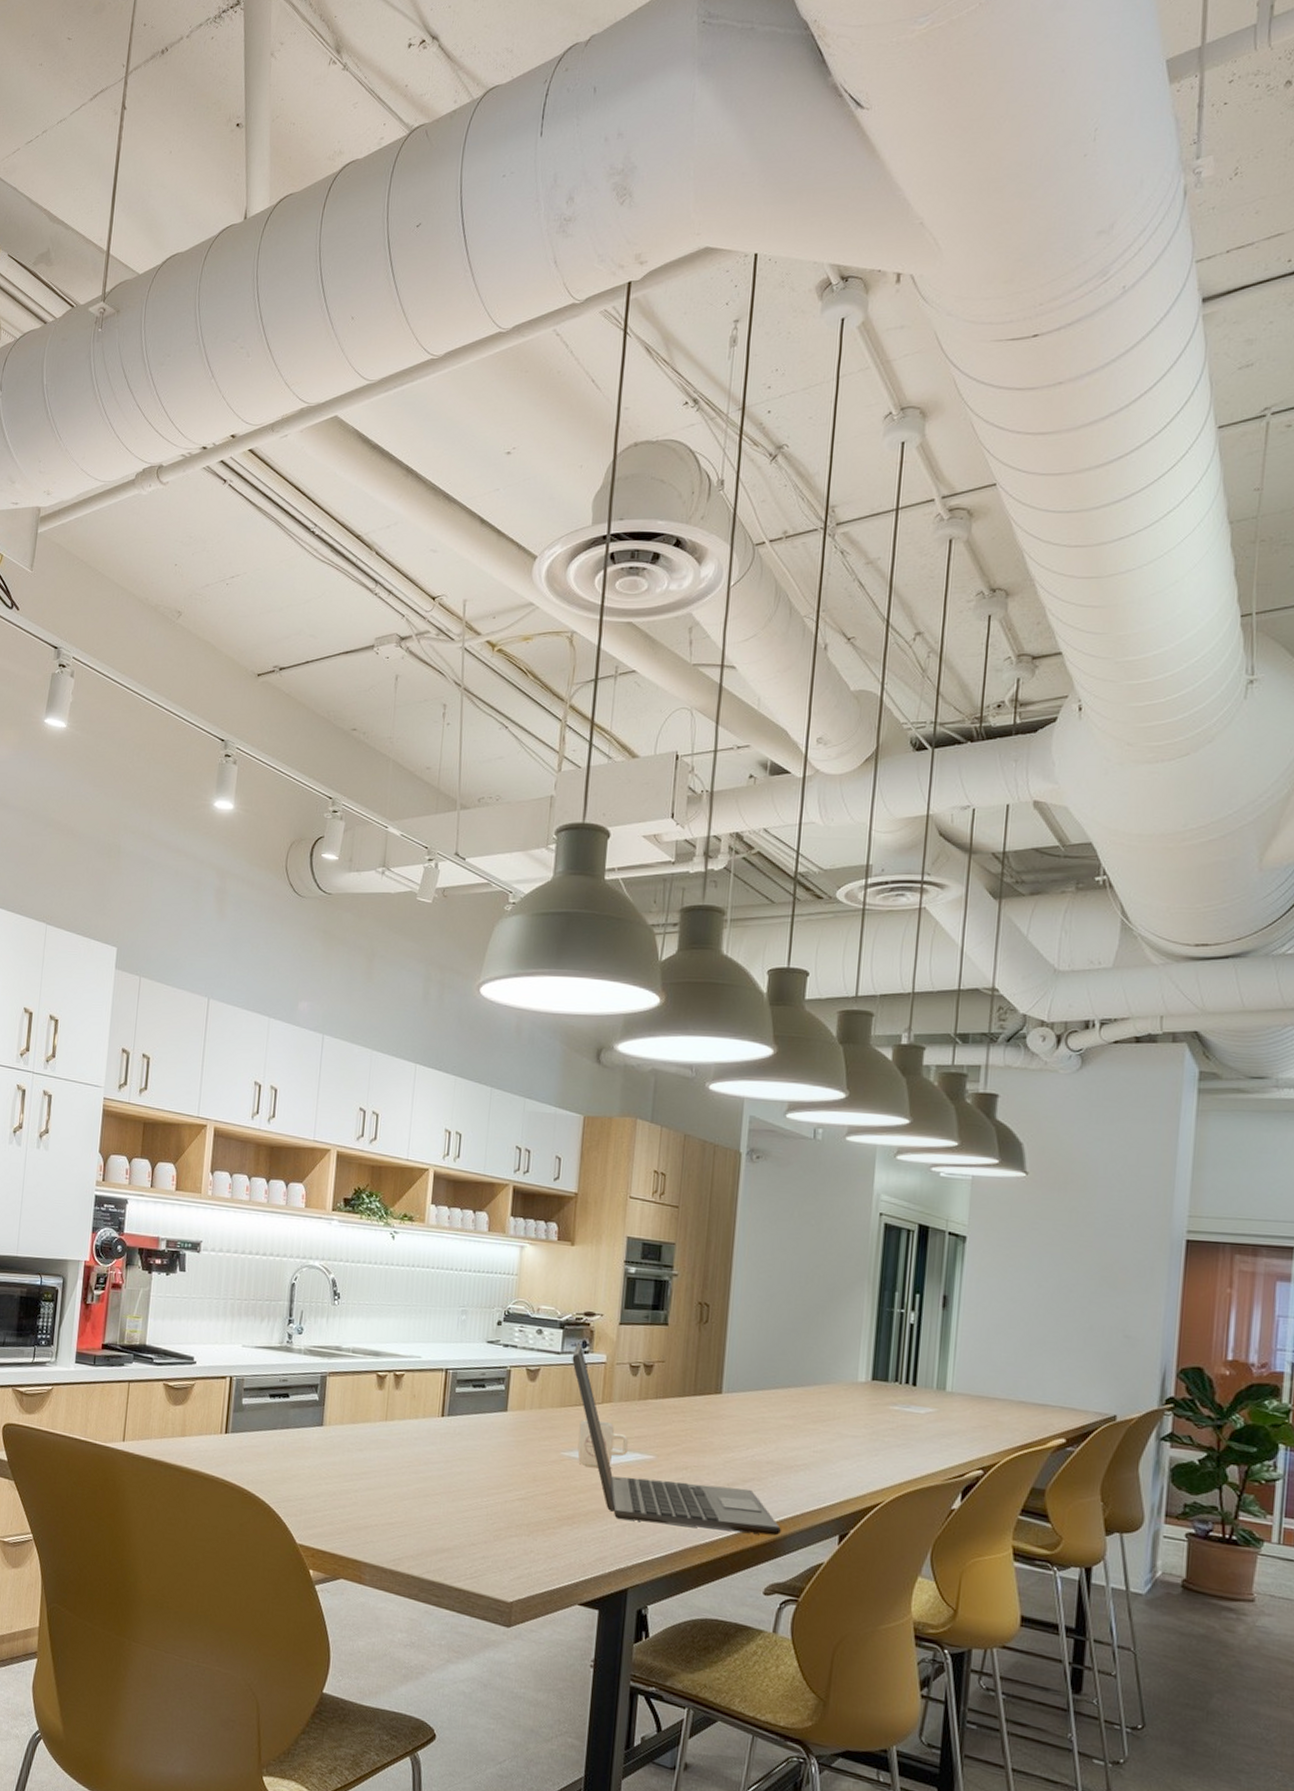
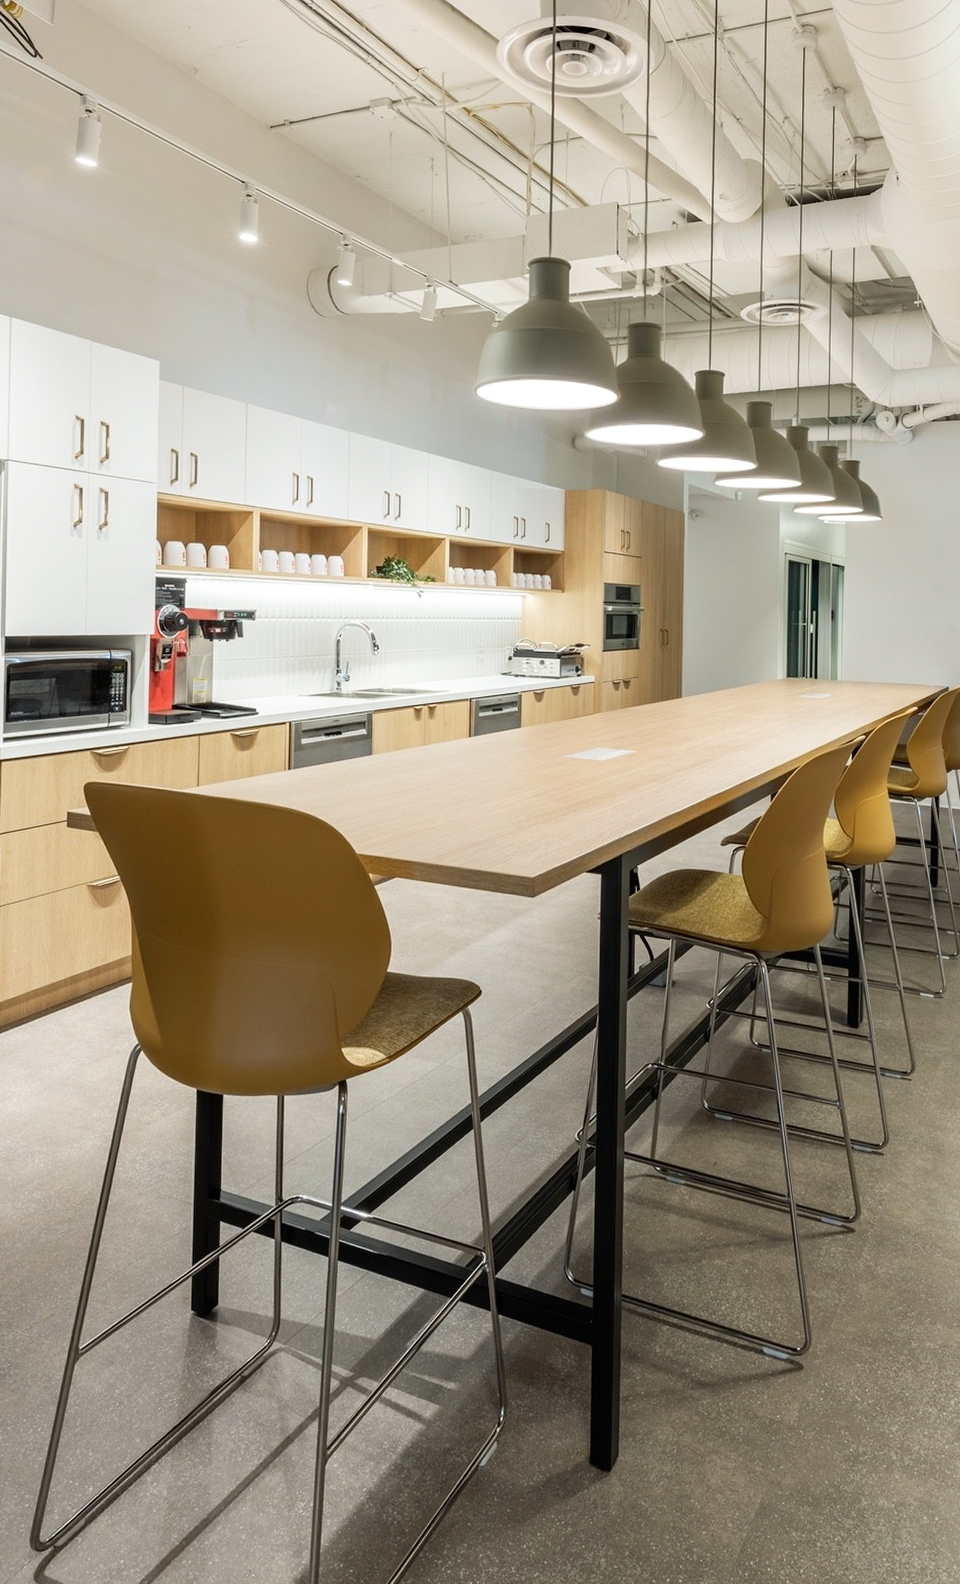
laptop: present [572,1344,781,1536] -> none [568,669,730,802]
mug: present [577,1420,629,1467] -> none [577,727,616,764]

